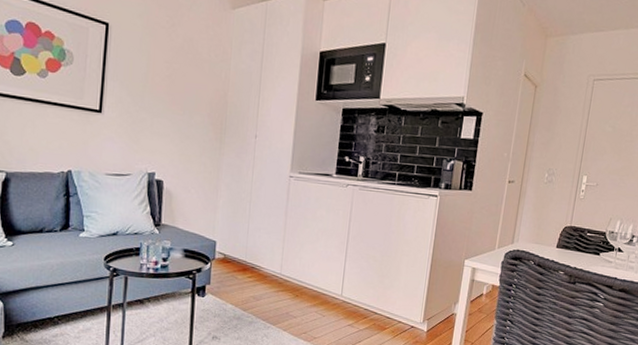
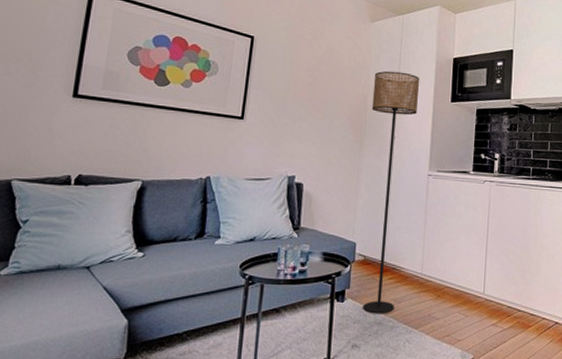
floor lamp: none [223,64,284,310] -> present [363,70,420,314]

